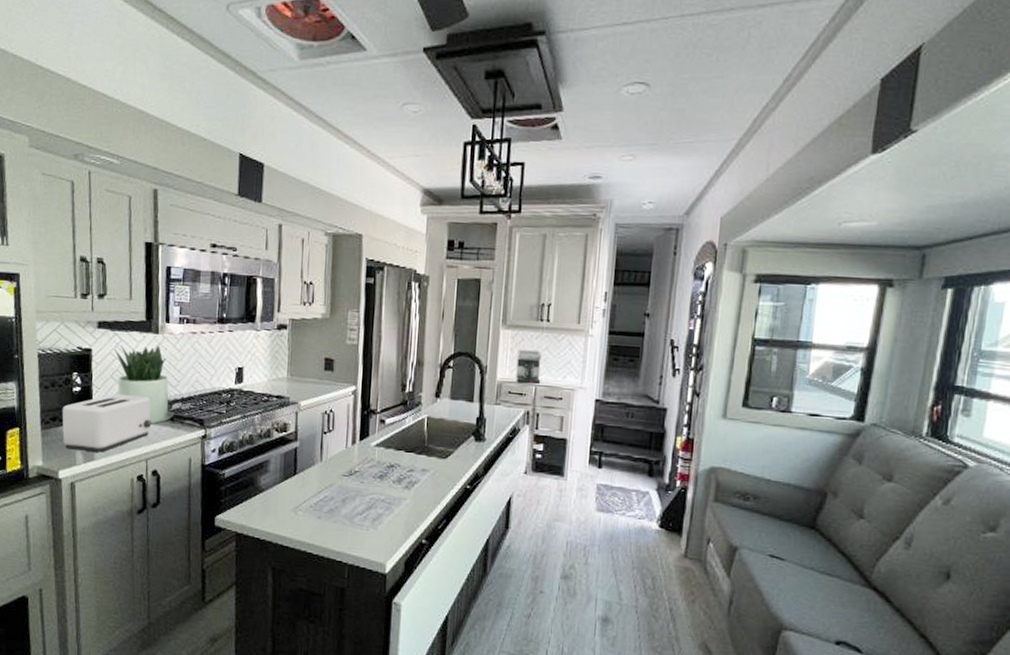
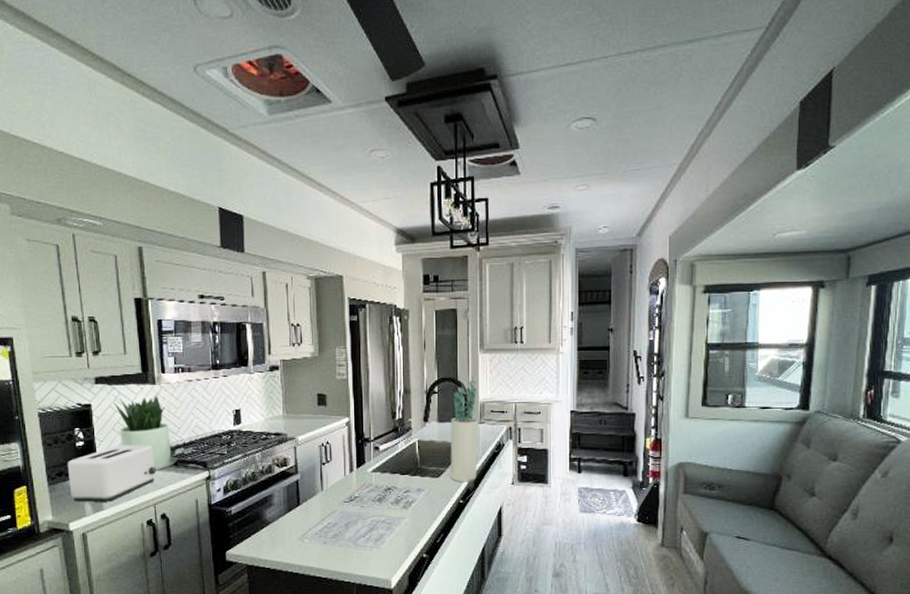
vase: none [458,352,496,467] -> present [450,375,479,482]
coffee maker: present [516,350,542,384] -> none [496,371,520,402]

